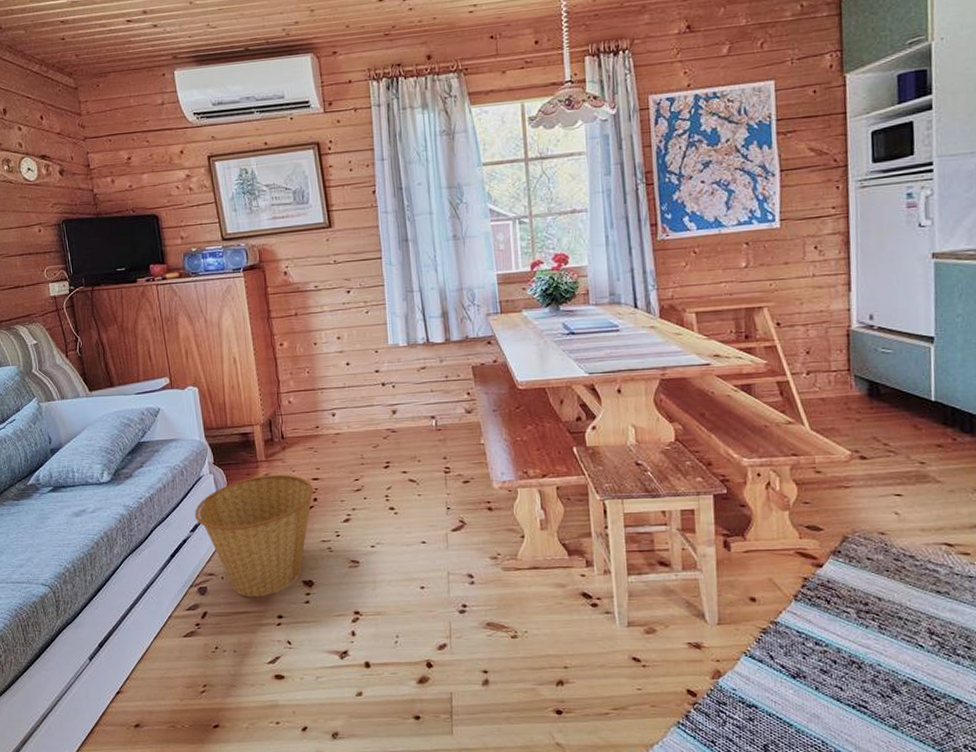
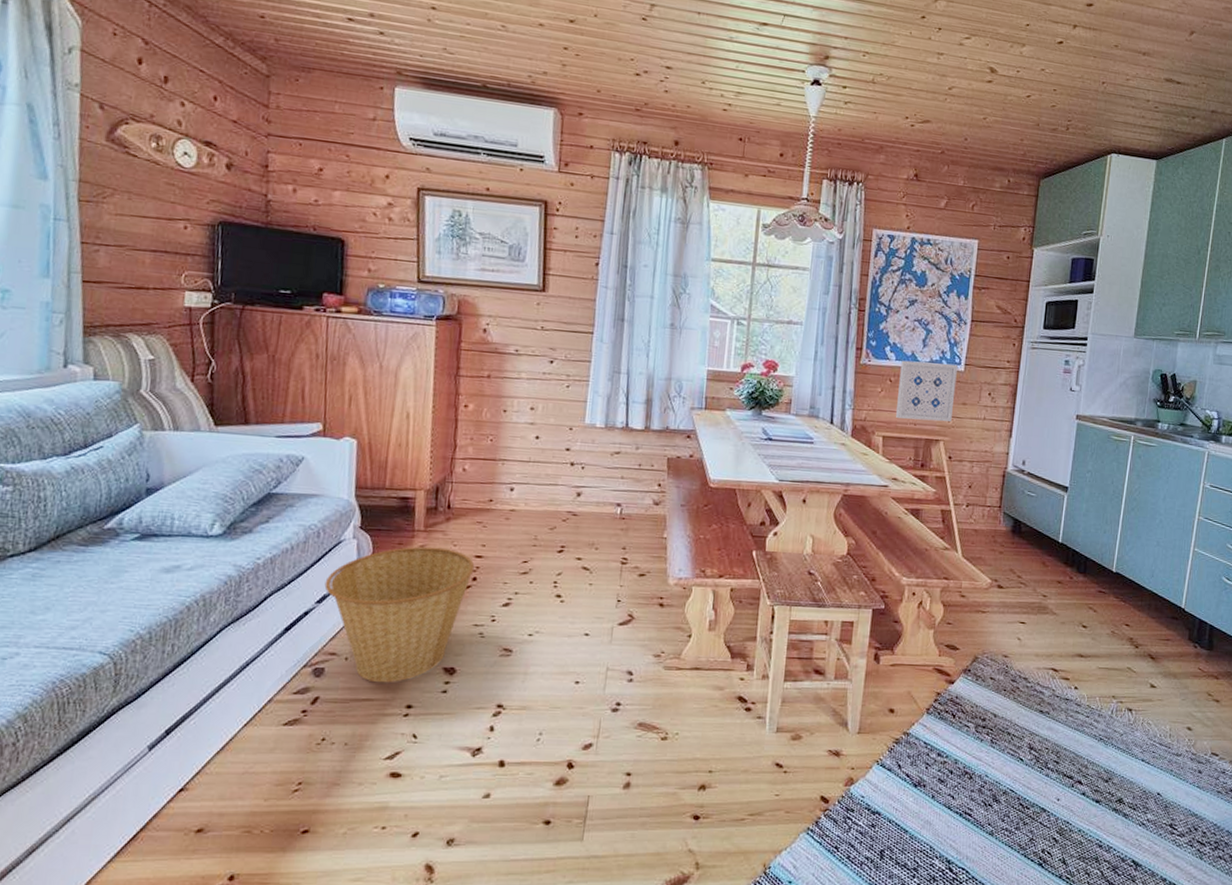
wall art: none [704,221,774,292] -> present [895,360,958,422]

